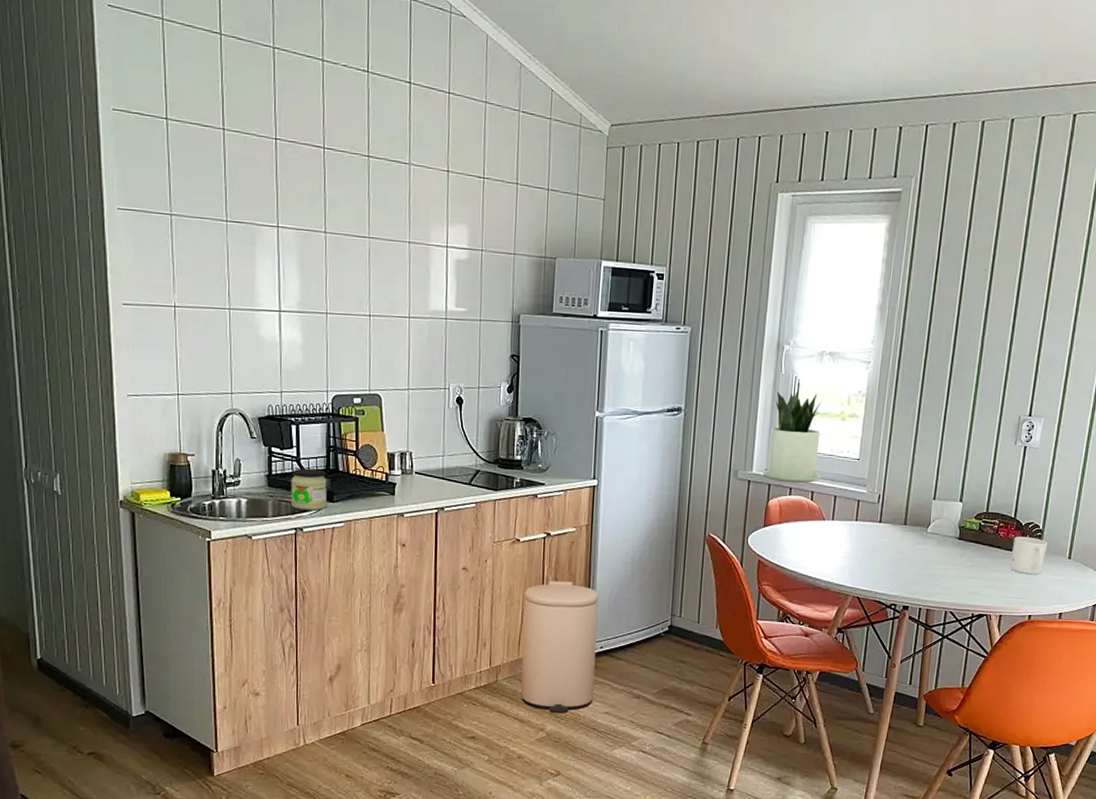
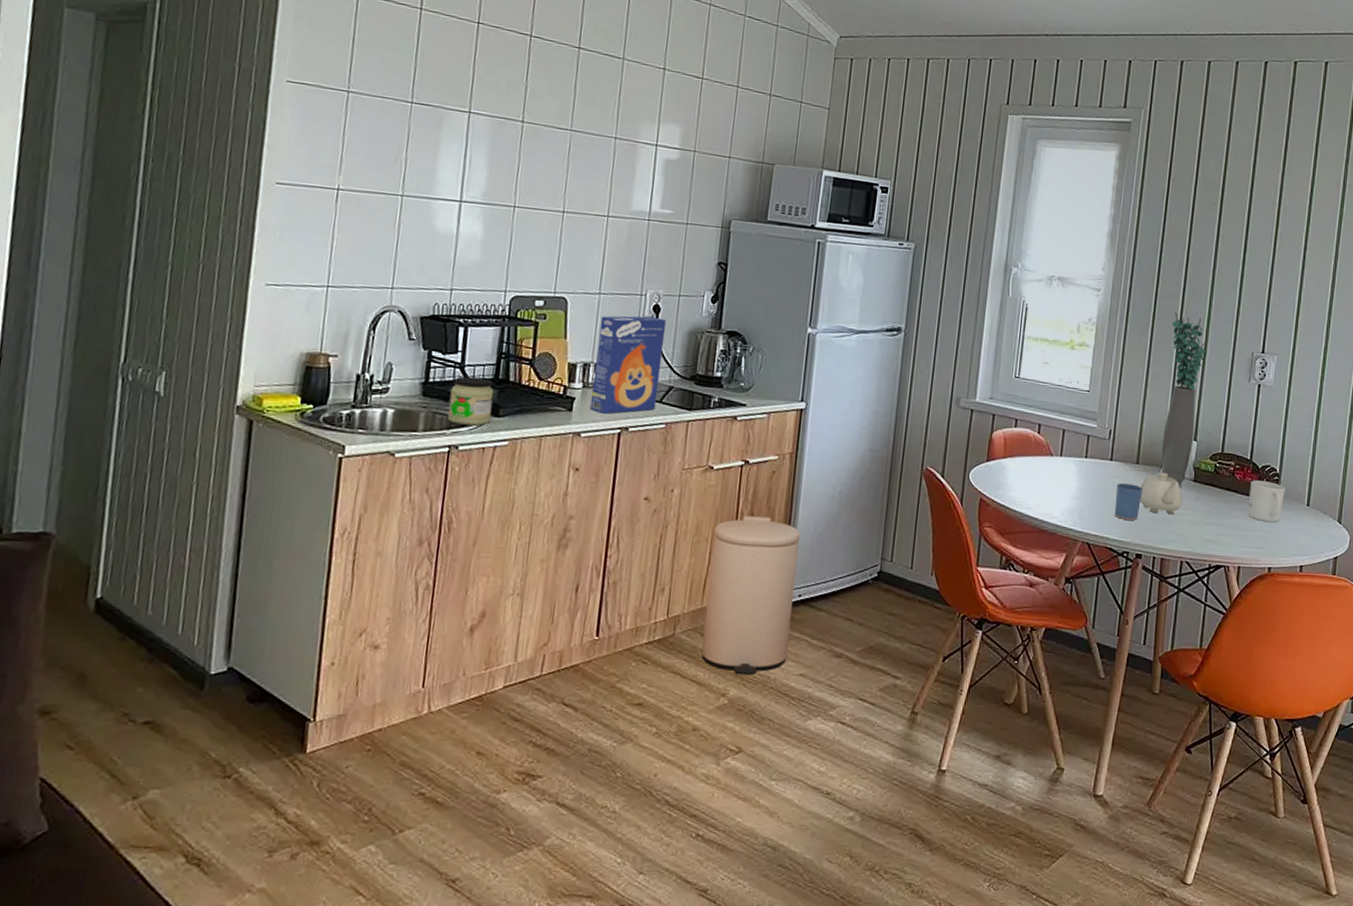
cereal box: none [409,408,469,496] -> present [590,315,667,414]
planter: present [762,392,822,484] -> none [986,316,1051,415]
mug: none [883,543,911,577] -> present [1114,483,1143,521]
teapot: none [907,532,948,569] -> present [1140,472,1183,514]
vase: none [927,380,974,546] -> present [1161,312,1206,488]

